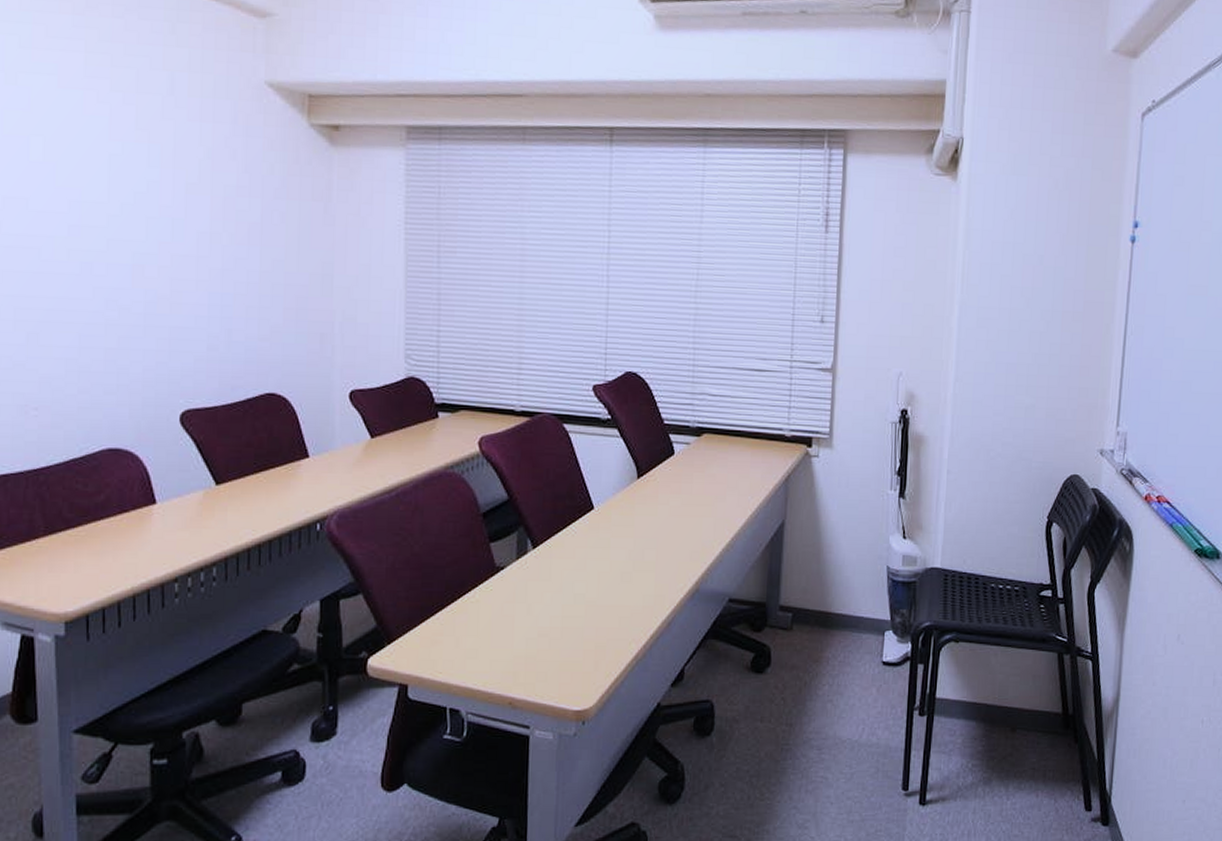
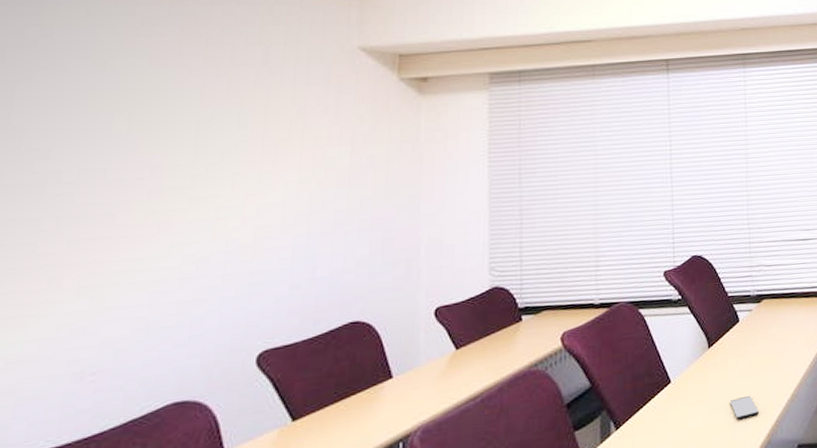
smartphone: none [656,537,688,560] -> present [729,396,759,419]

